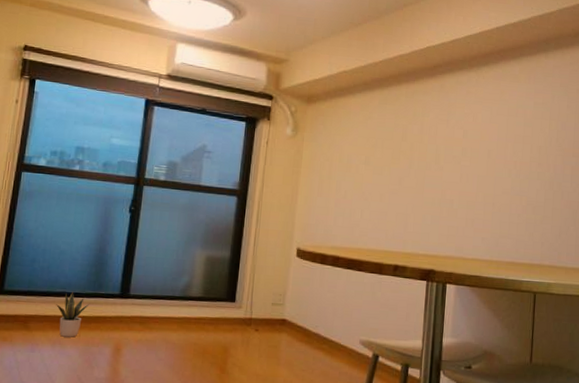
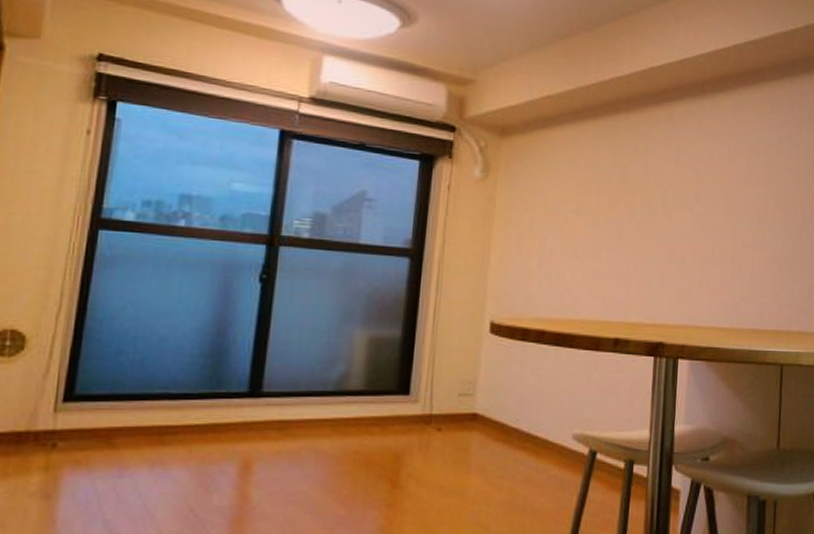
potted plant: present [56,291,90,338] -> none [154,392,205,454]

